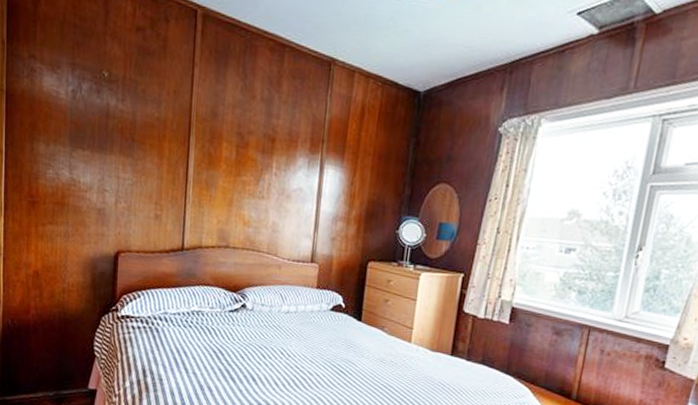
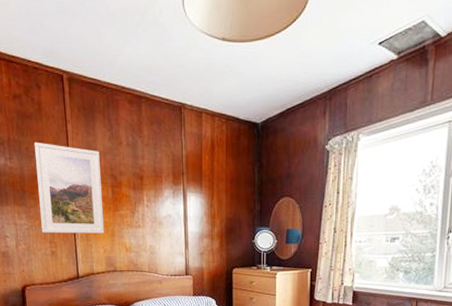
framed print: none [148,84,227,201] -> present [34,142,105,234]

